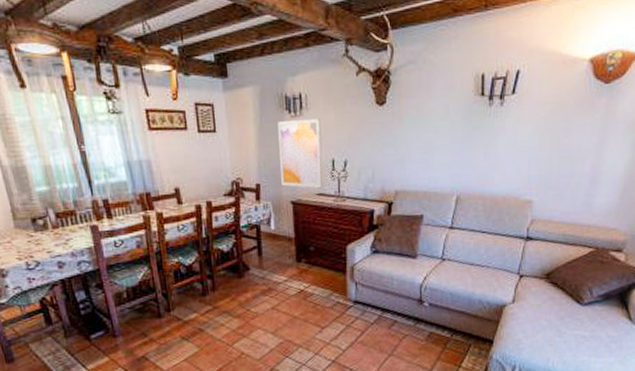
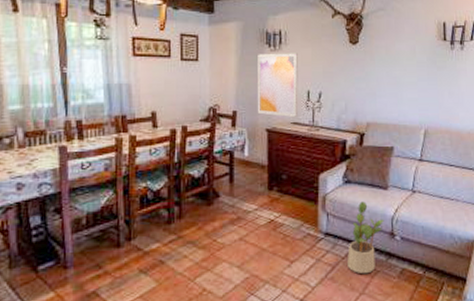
potted plant: none [376,270,413,338] -> present [347,201,385,274]

